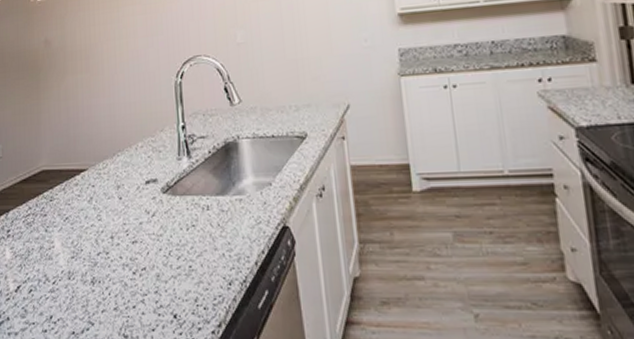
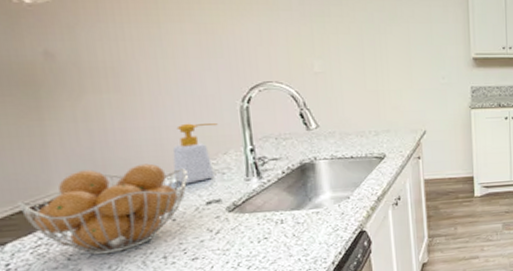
fruit basket: none [19,139,132,229] -> present [18,163,188,255]
soap bottle: none [122,100,157,162] -> present [172,123,218,184]

